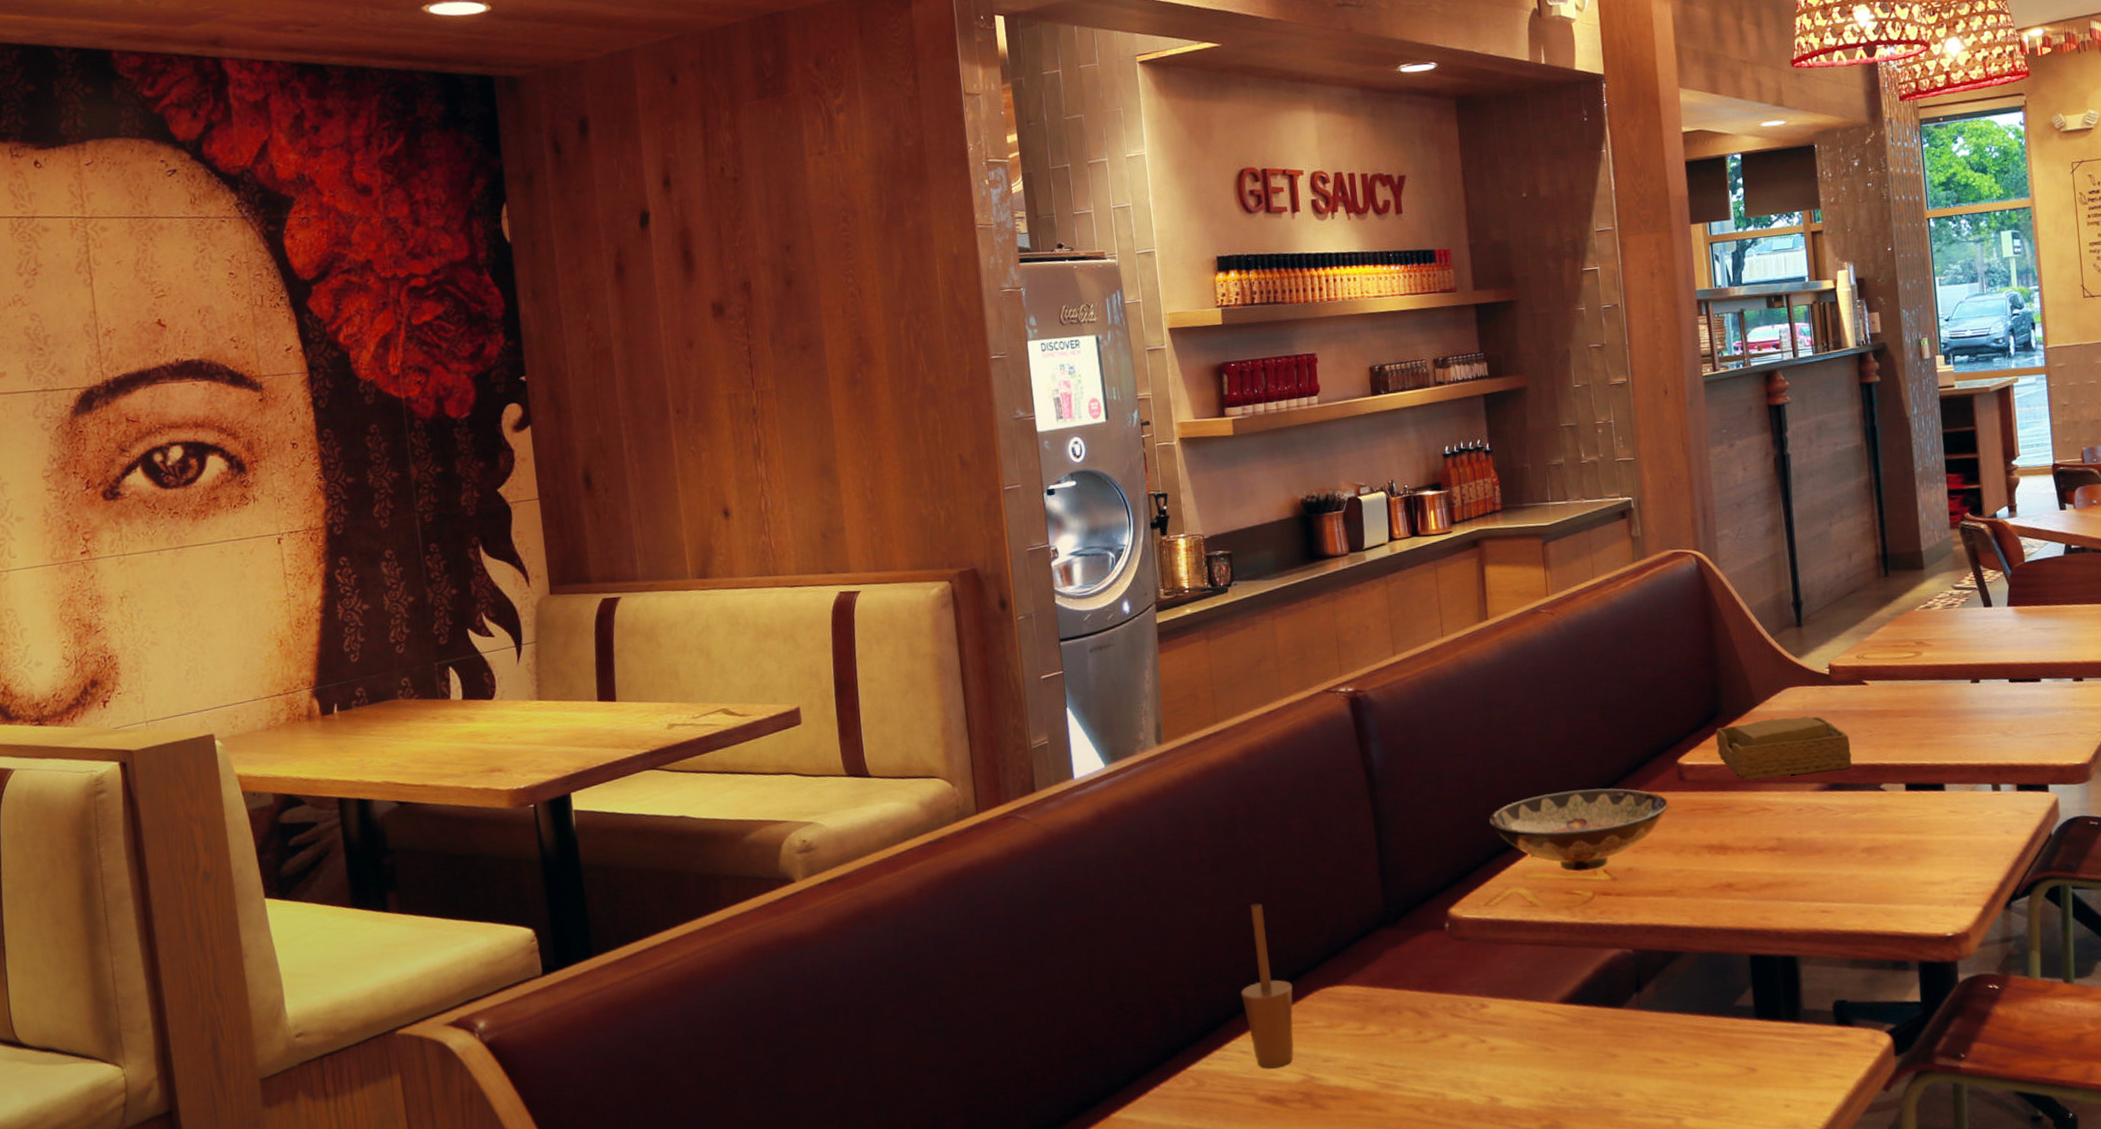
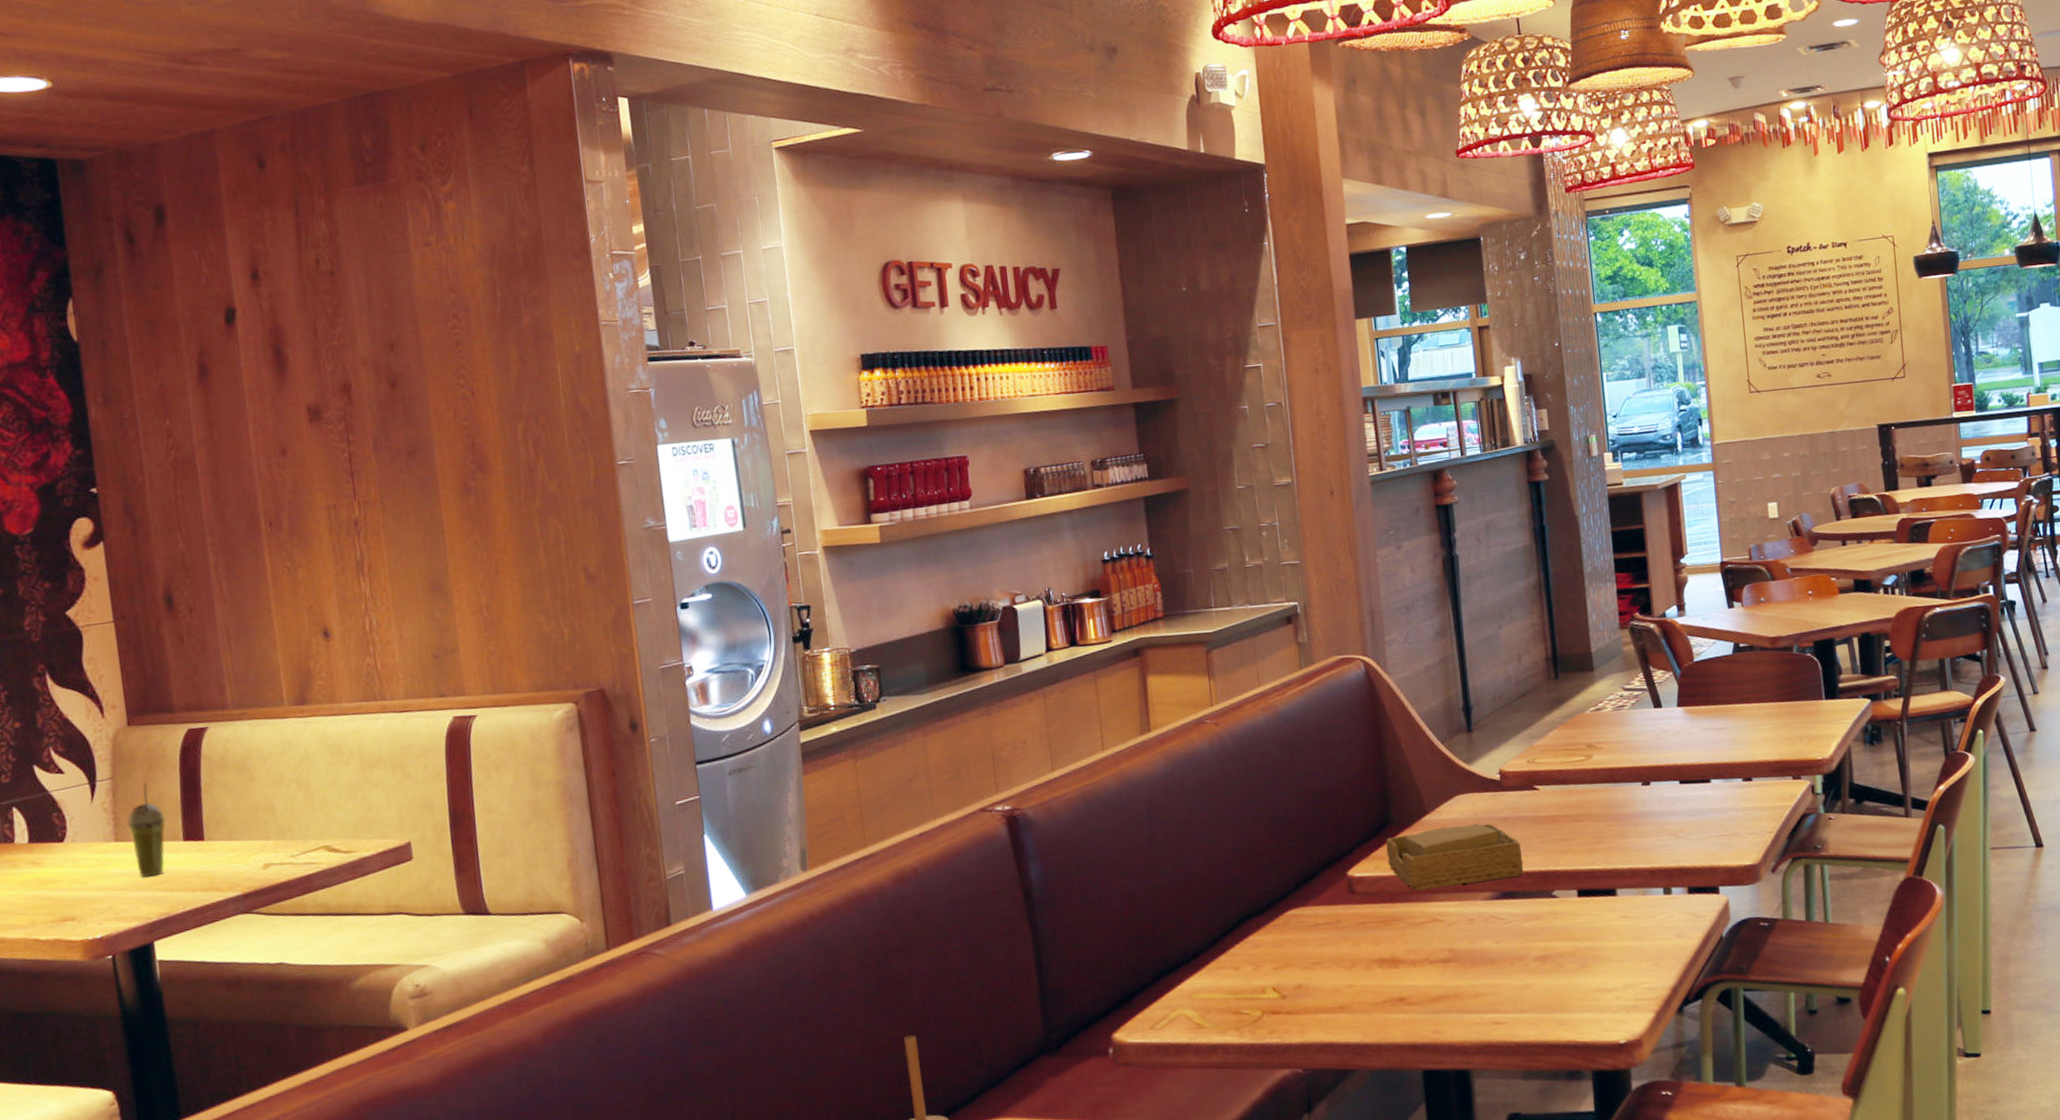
beverage cup: none [548,647,582,733] -> present [127,782,166,877]
bowl: present [1488,788,1668,872] -> none [1153,903,1338,991]

